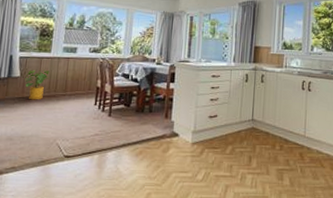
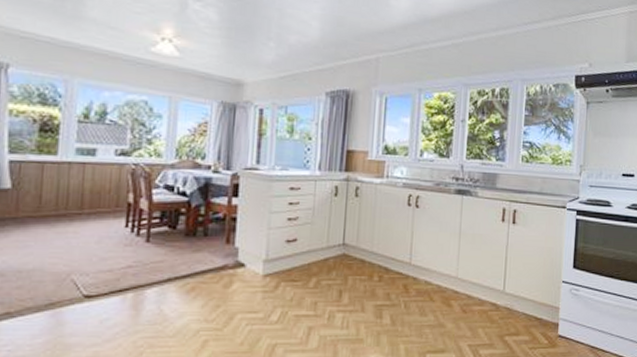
house plant: present [25,69,49,100] -> none [19,179,56,221]

